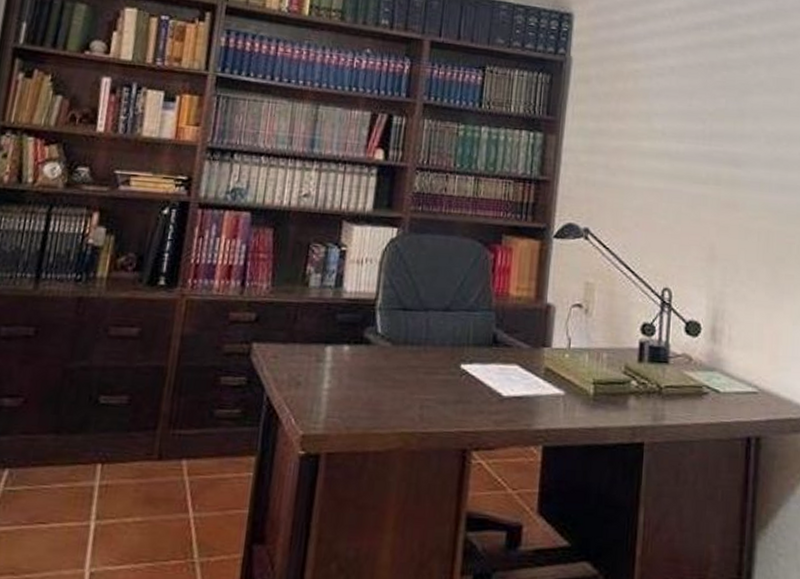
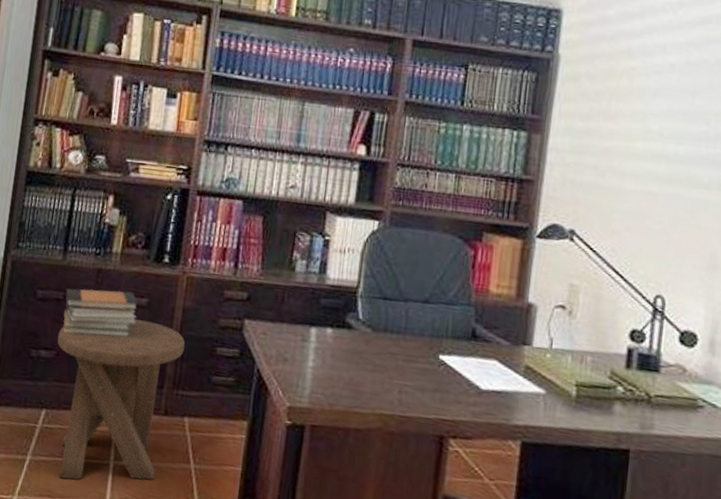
music stool: none [25,352,184,550] -> present [57,319,185,480]
book stack: none [32,320,127,376] -> present [62,288,138,338]

